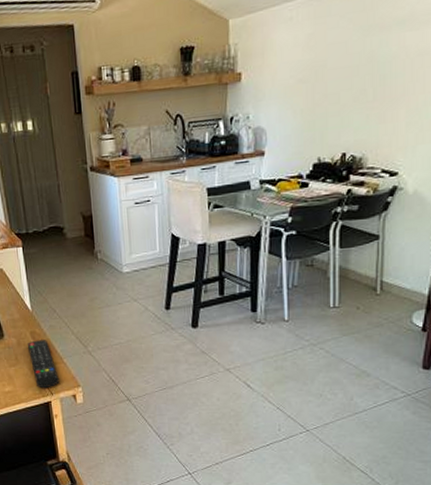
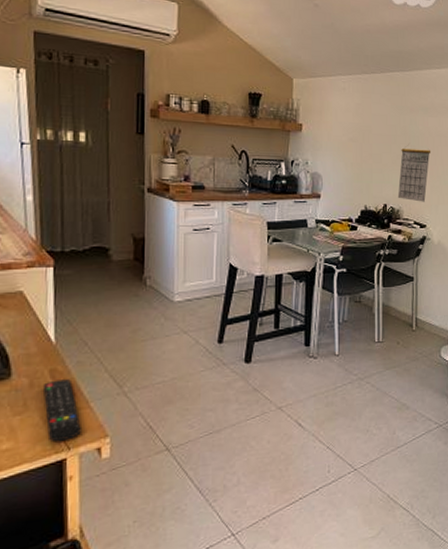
calendar: none [360,73,409,145] -> present [397,144,431,202]

